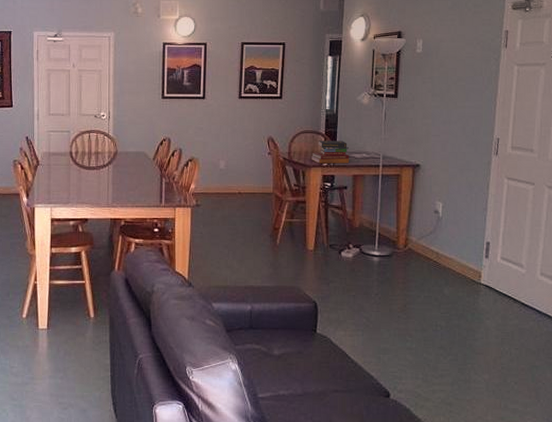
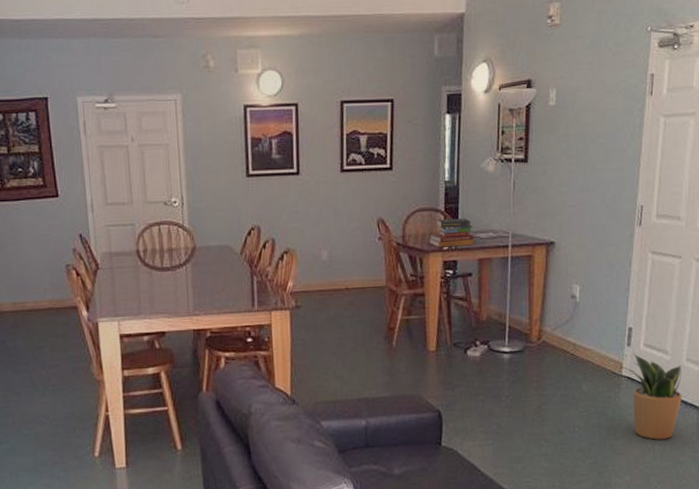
potted plant: none [481,266,538,344] -> present [623,354,683,440]

